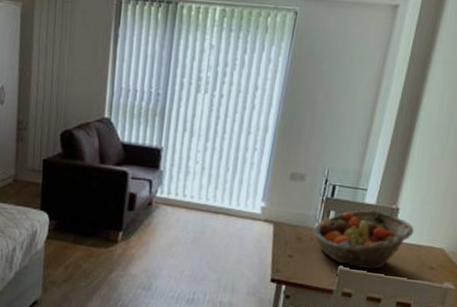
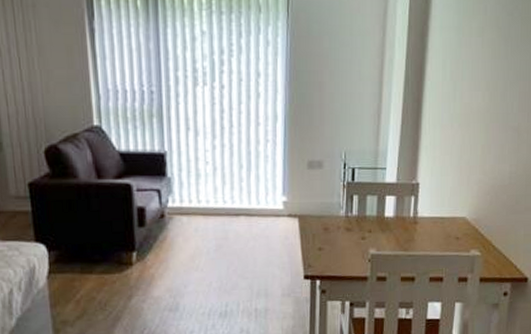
fruit basket: present [312,210,415,270] -> none [338,188,437,250]

